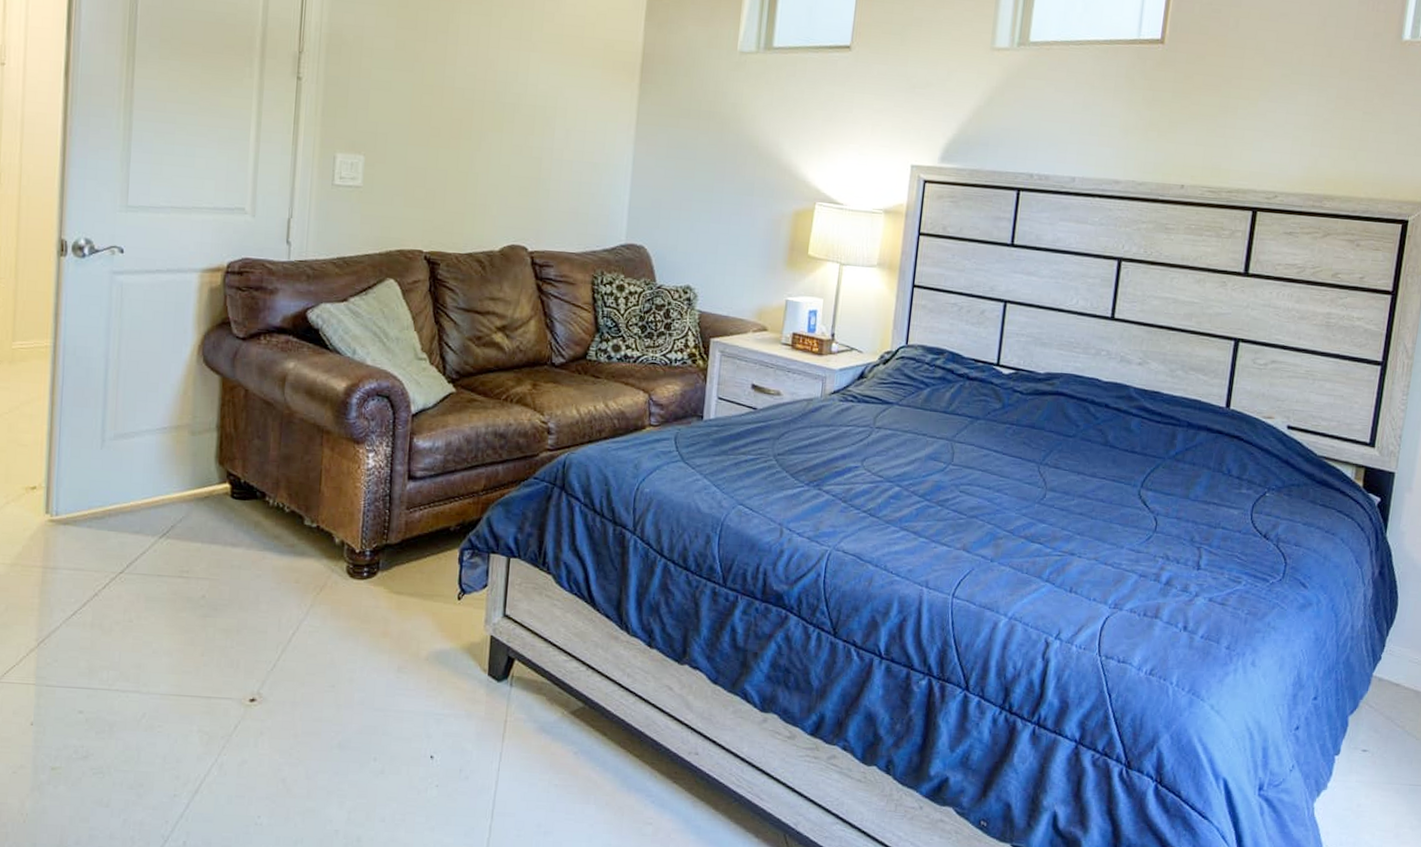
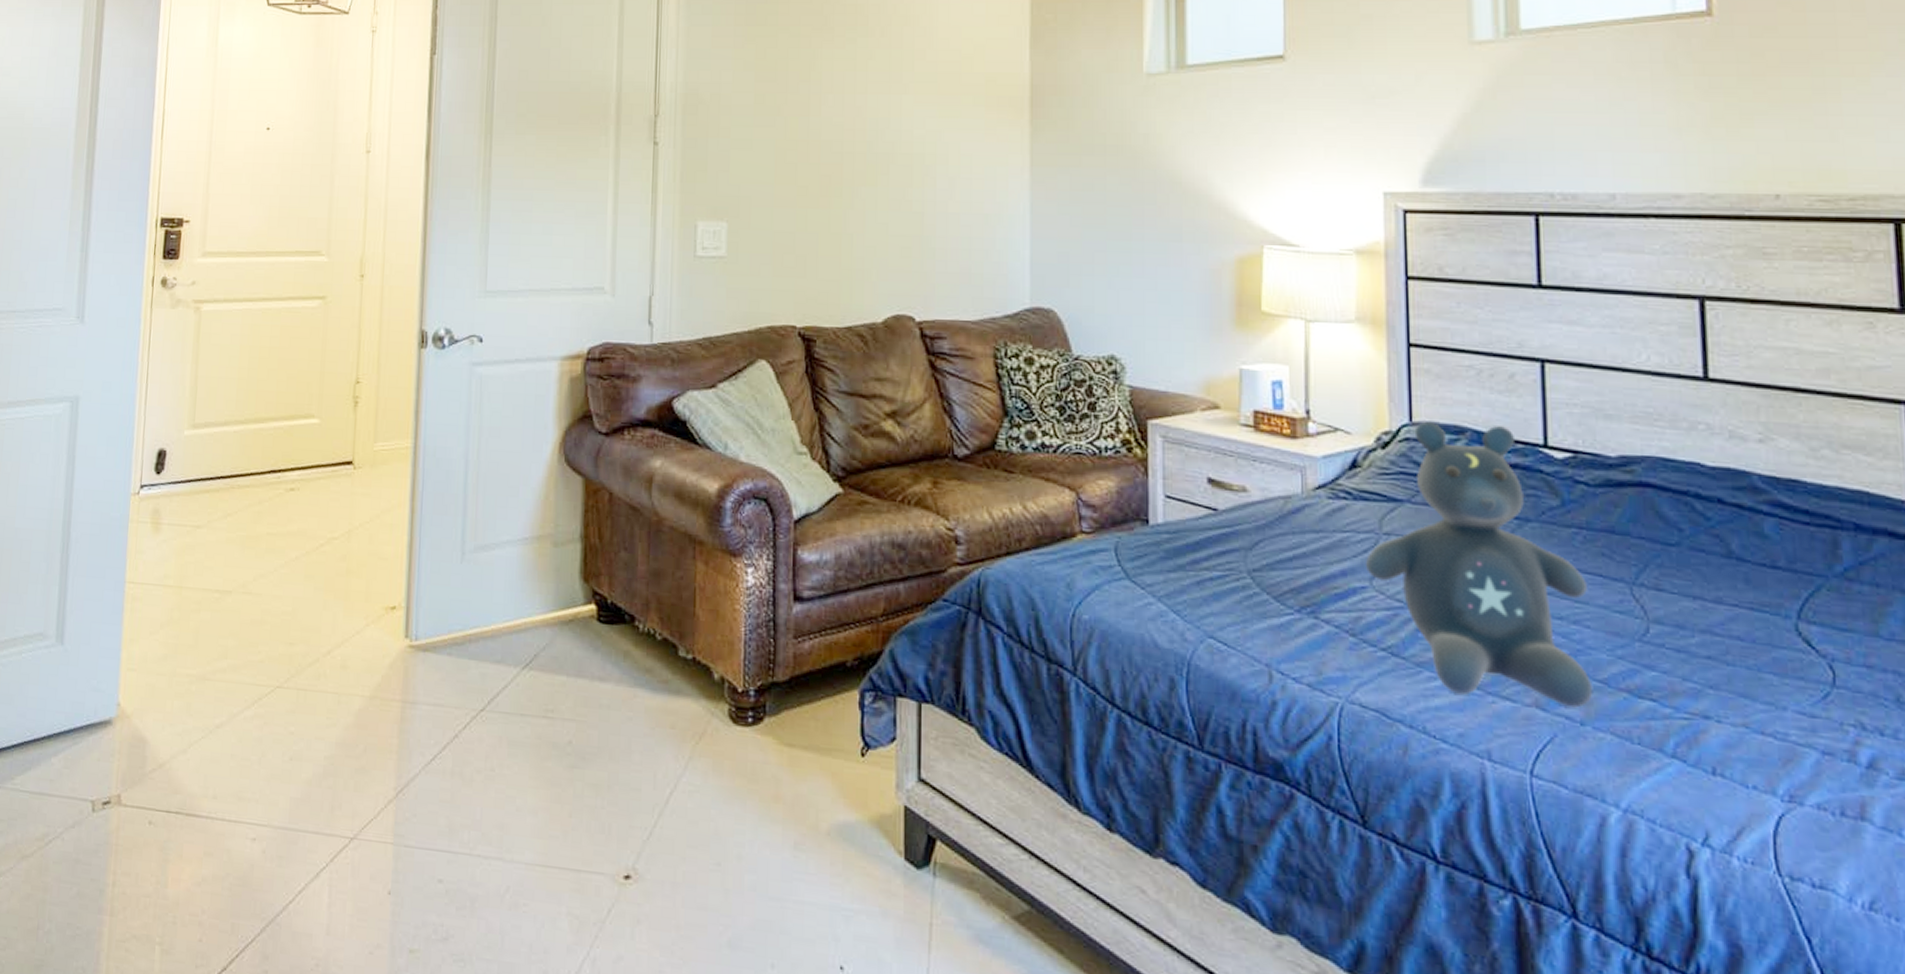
stuffed bear: none [860,345,1010,550] -> present [1366,422,1593,708]

